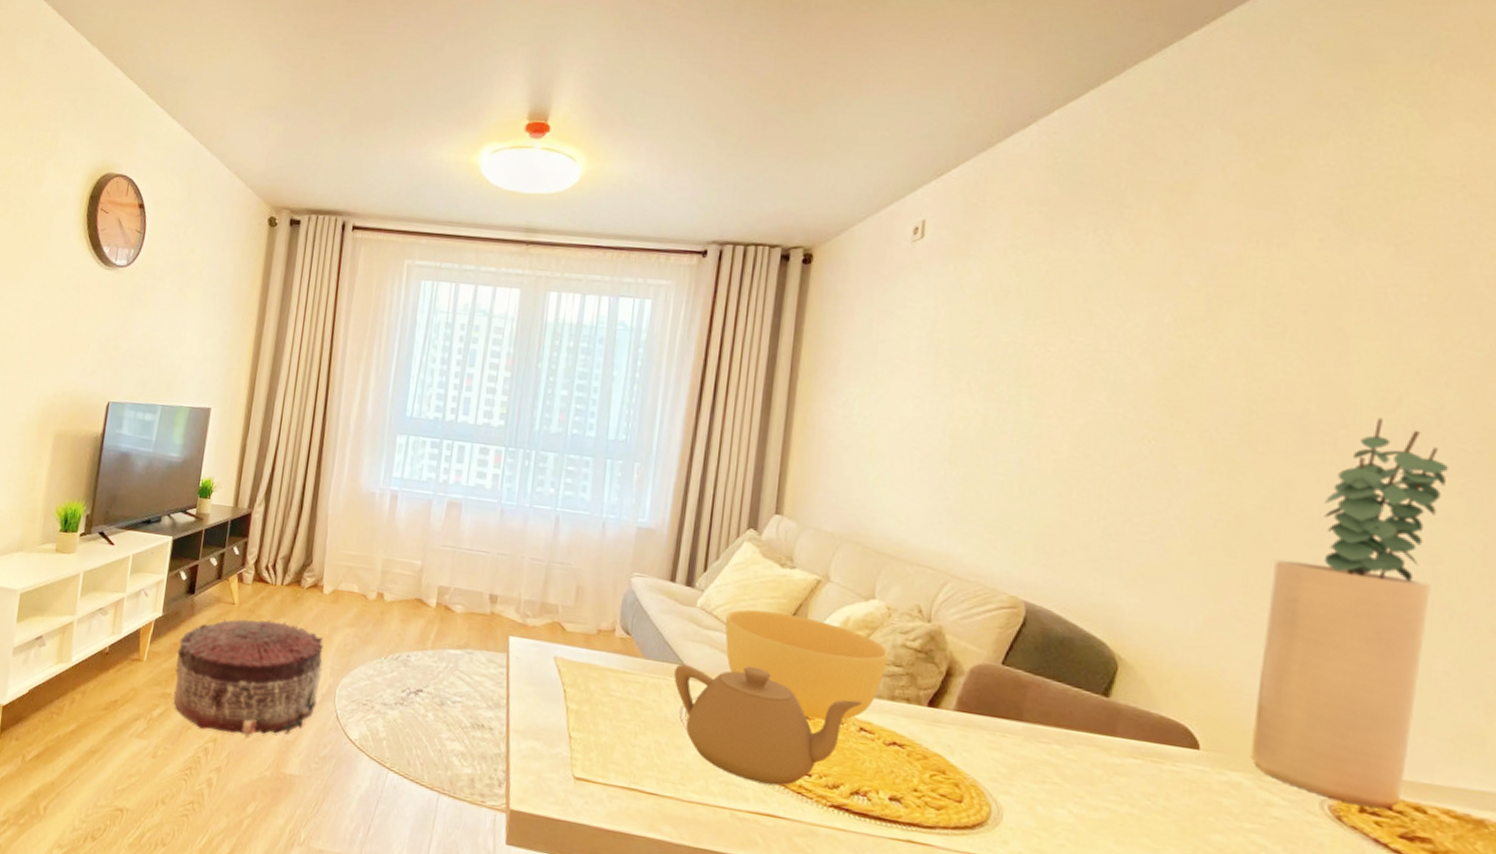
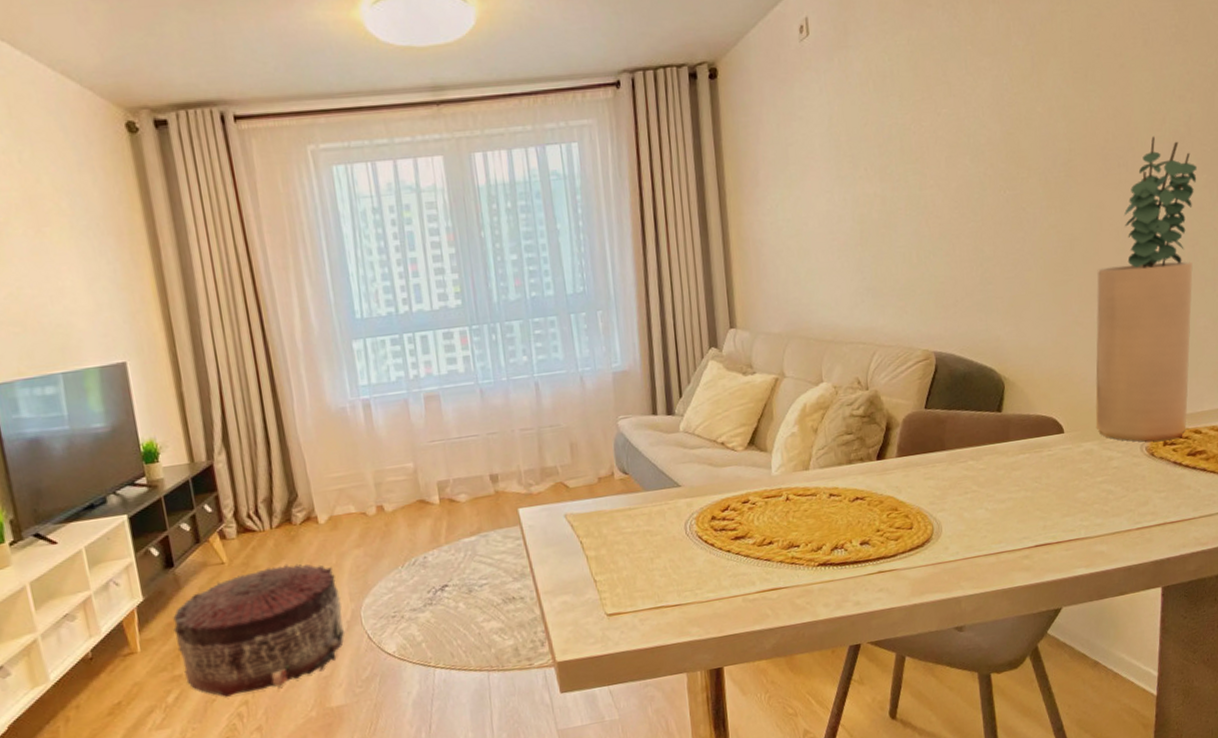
teapot: present [674,664,863,786] -> none [673,469,828,567]
bowl: present [725,609,889,721] -> none [707,413,842,500]

